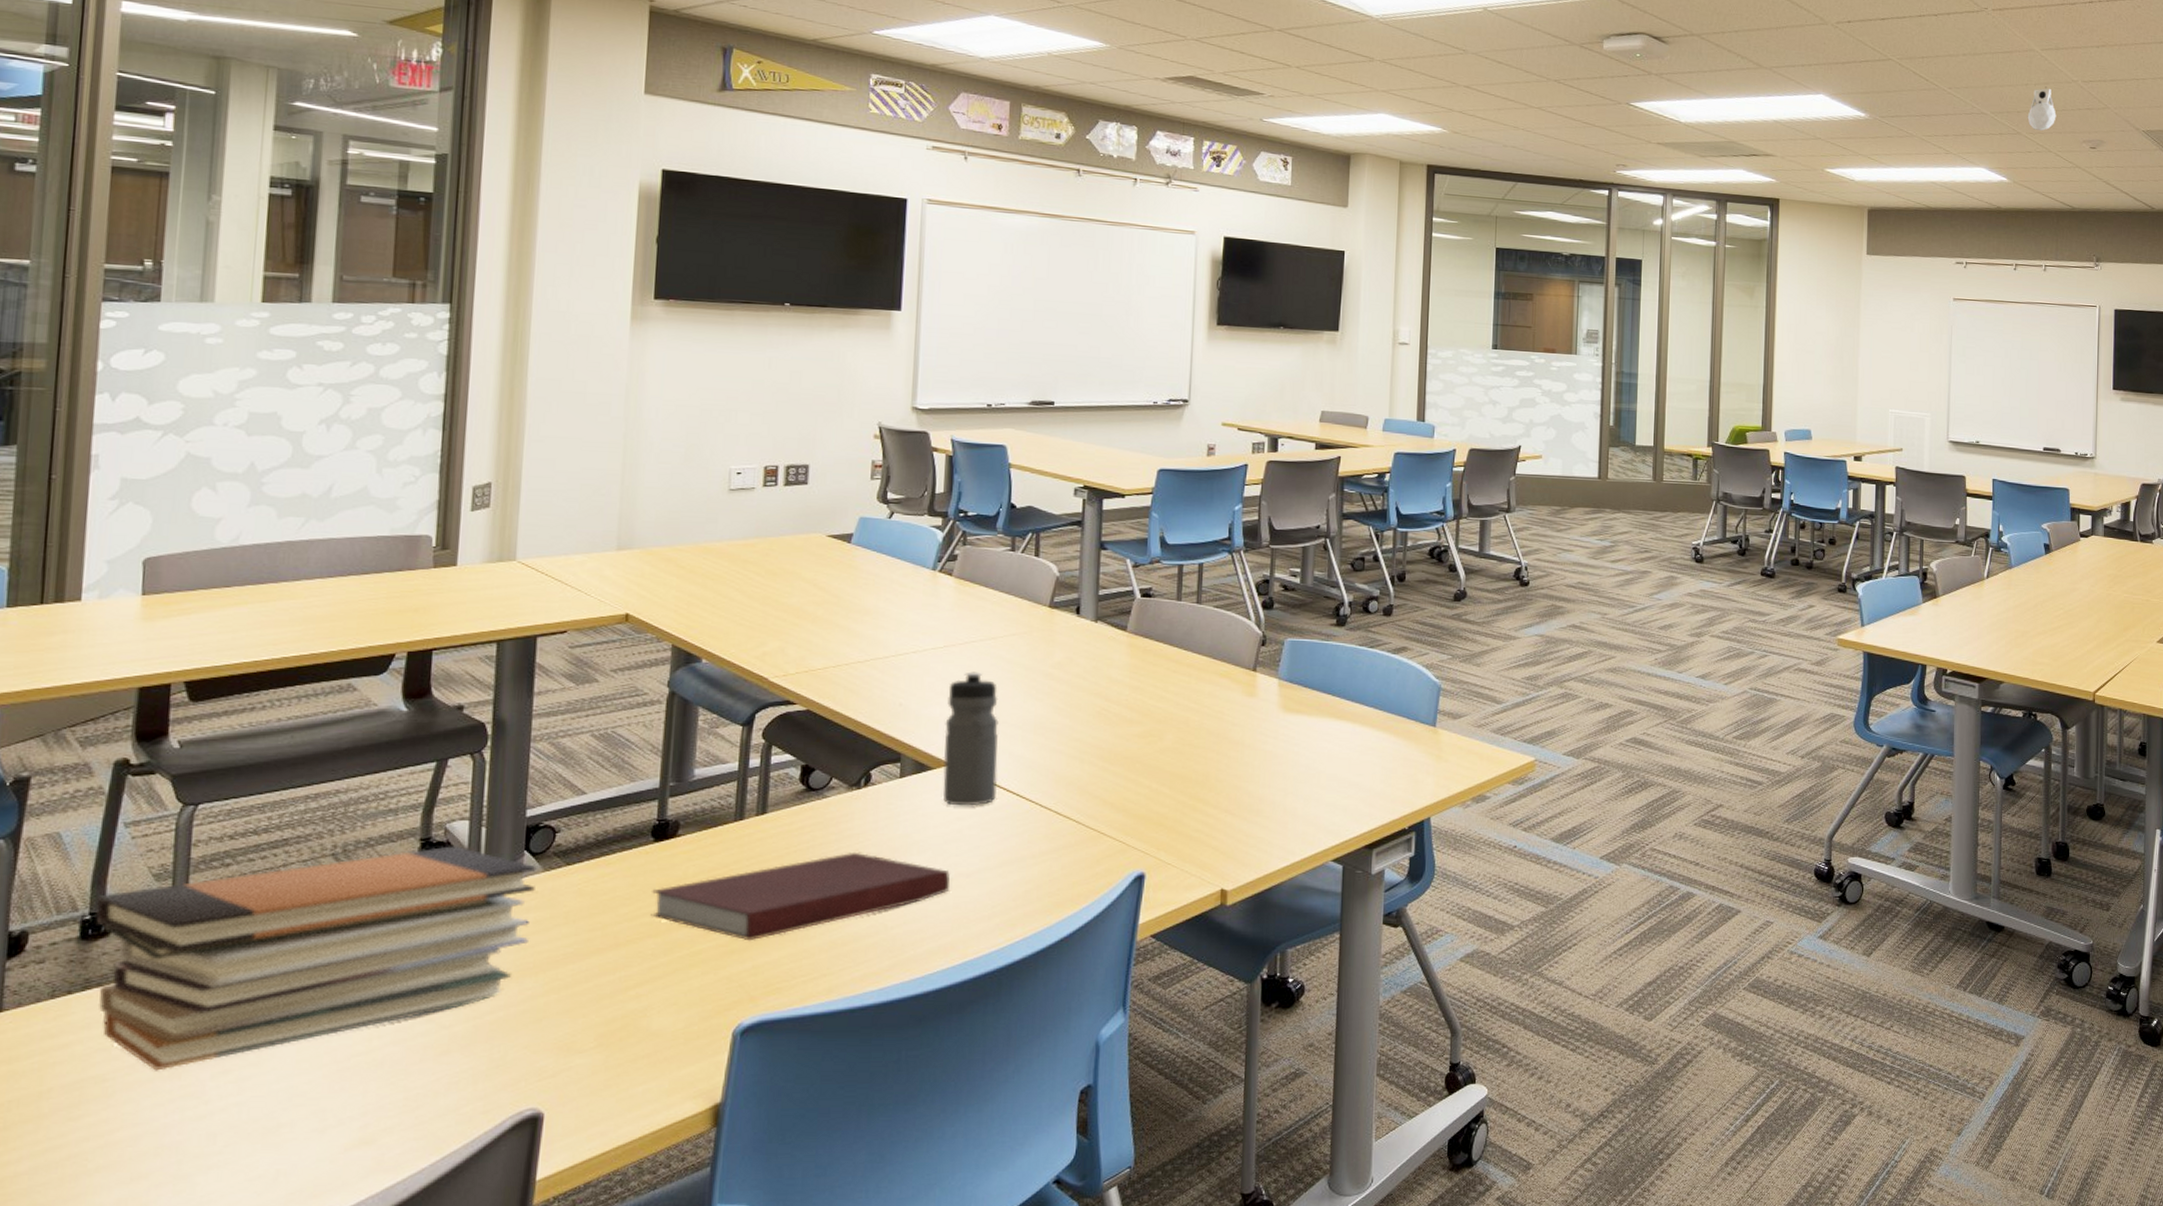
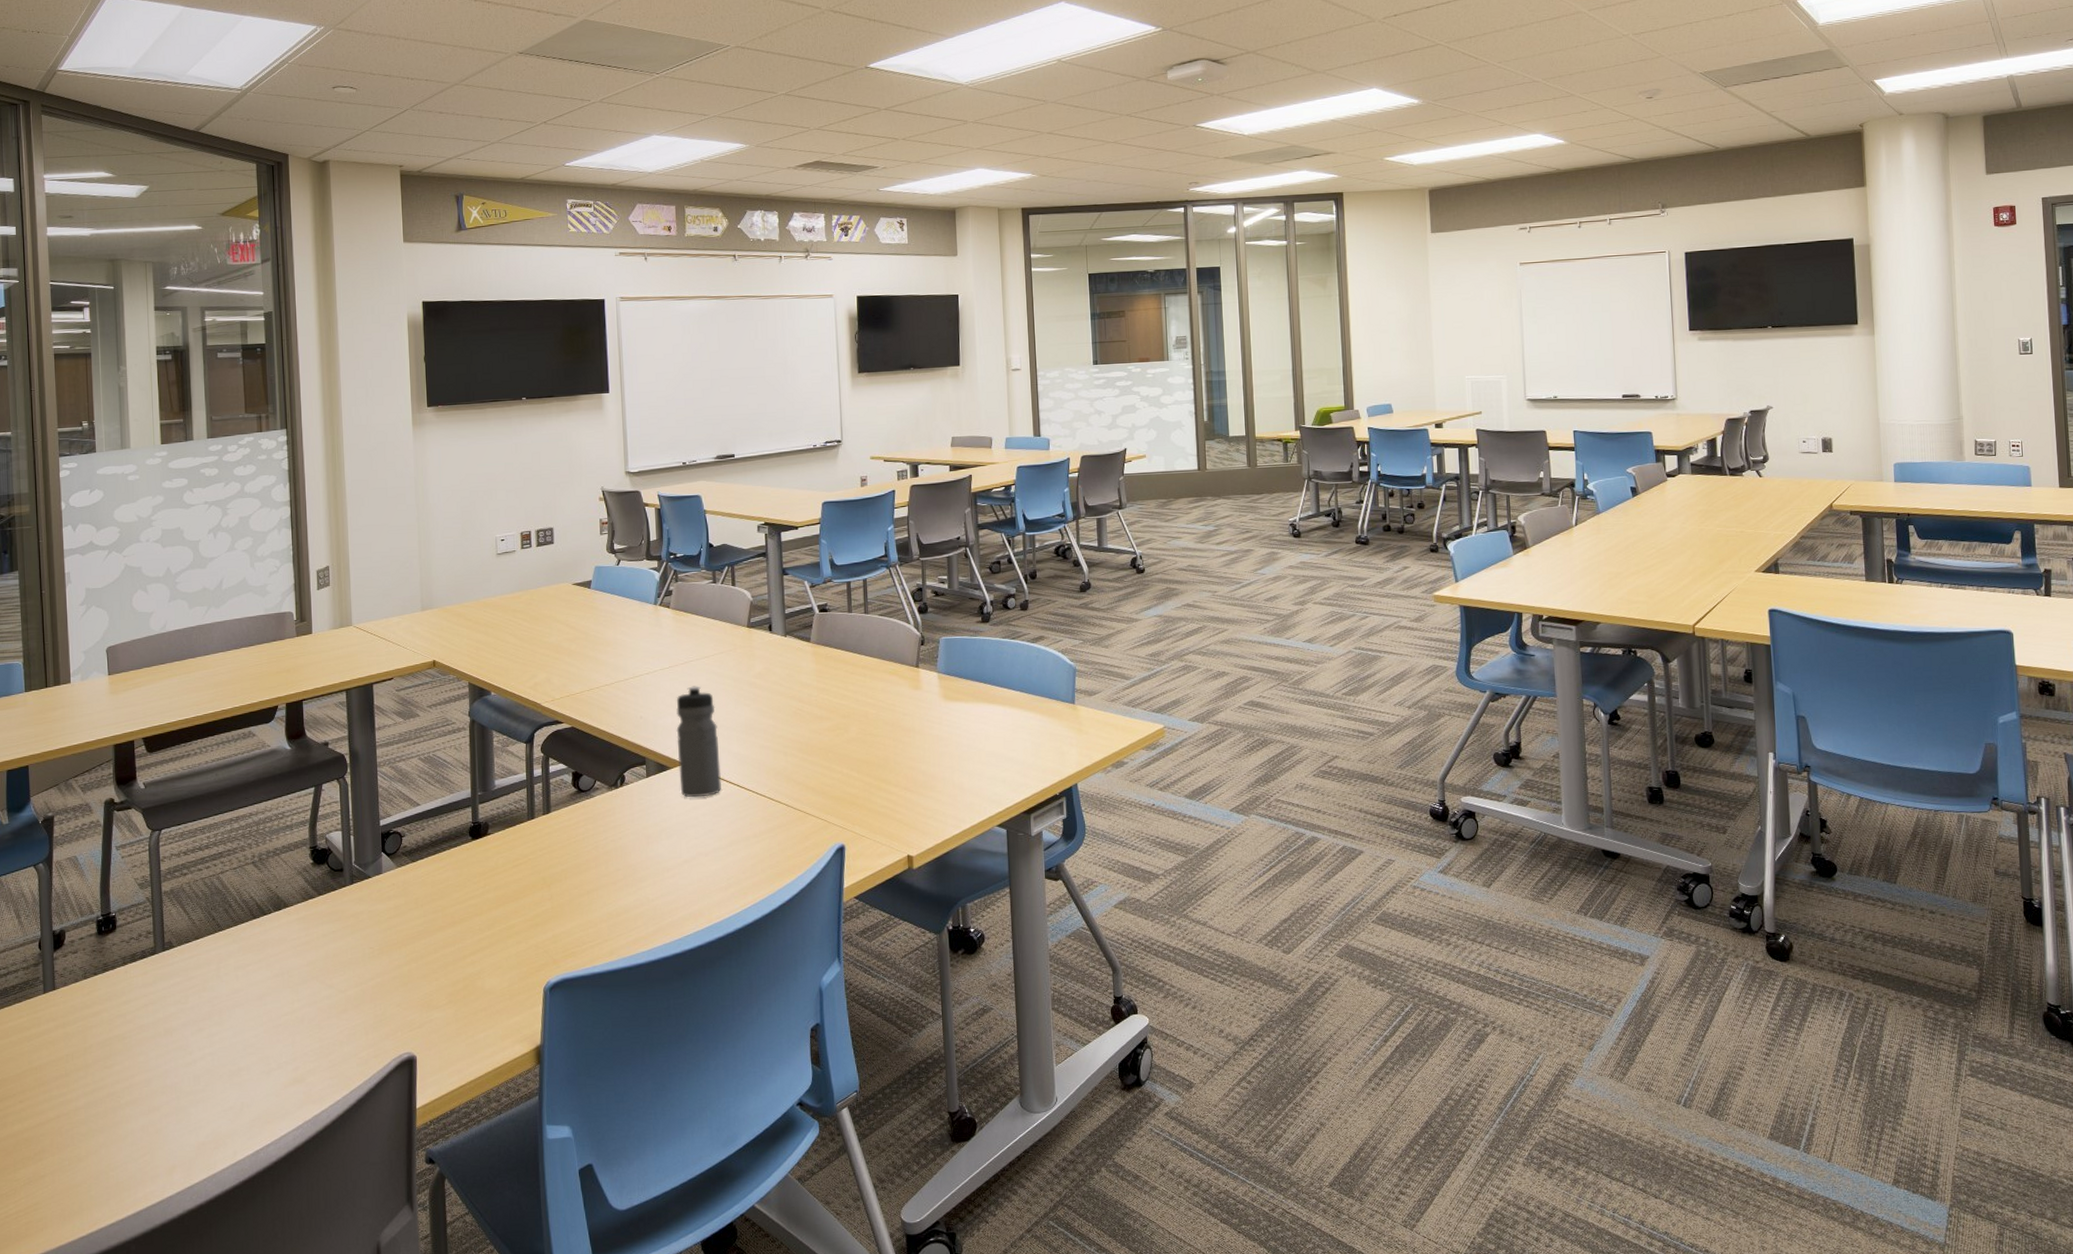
book stack: present [95,846,537,1071] -> none [104,851,392,1031]
notebook: present [650,852,950,941] -> none [474,839,693,916]
security camera: present [2027,86,2057,131] -> none [1580,45,1610,89]

